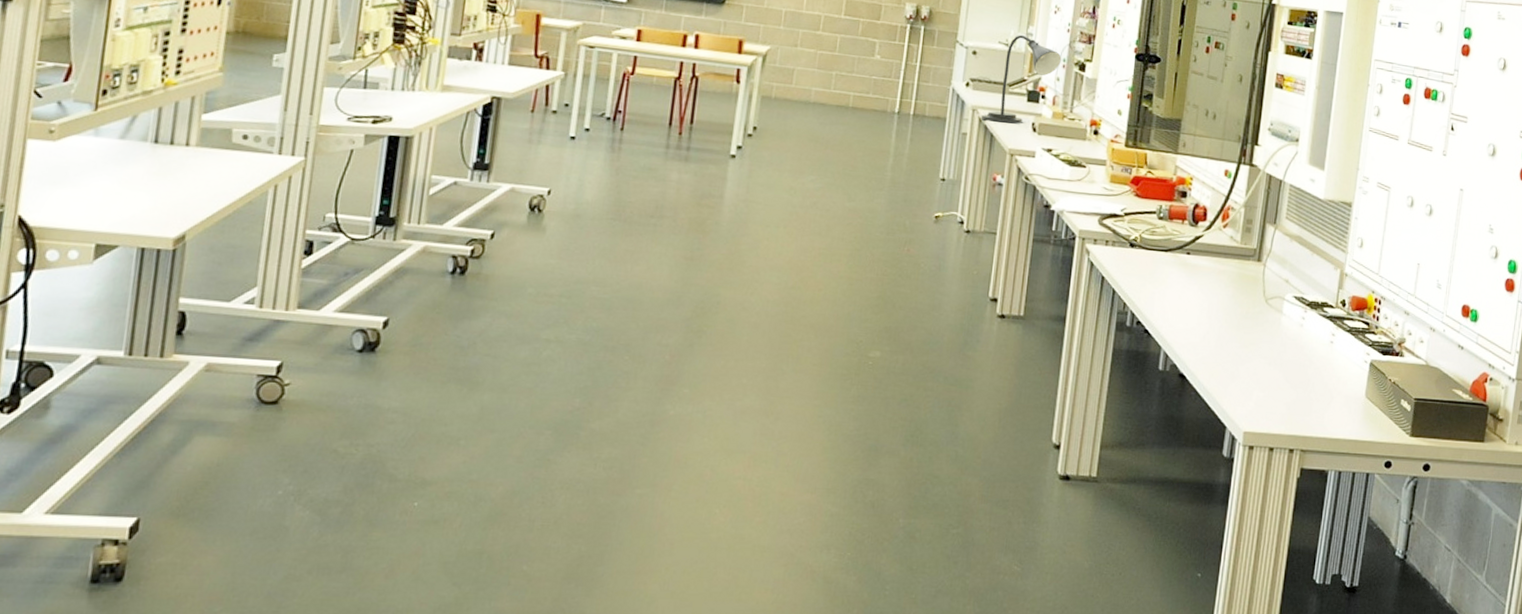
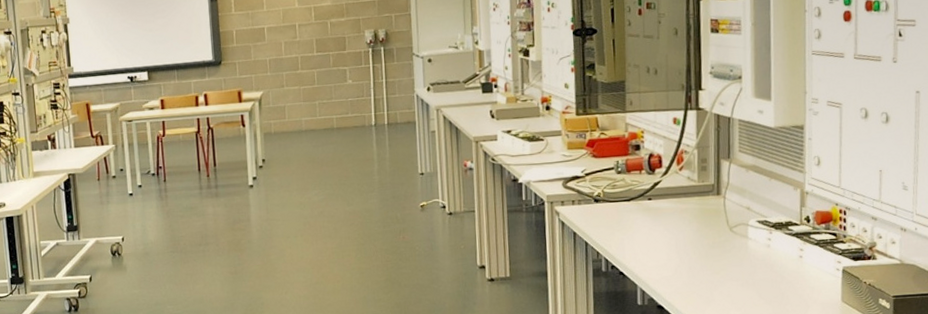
desk lamp: present [981,34,1062,124] -> none [444,35,507,117]

